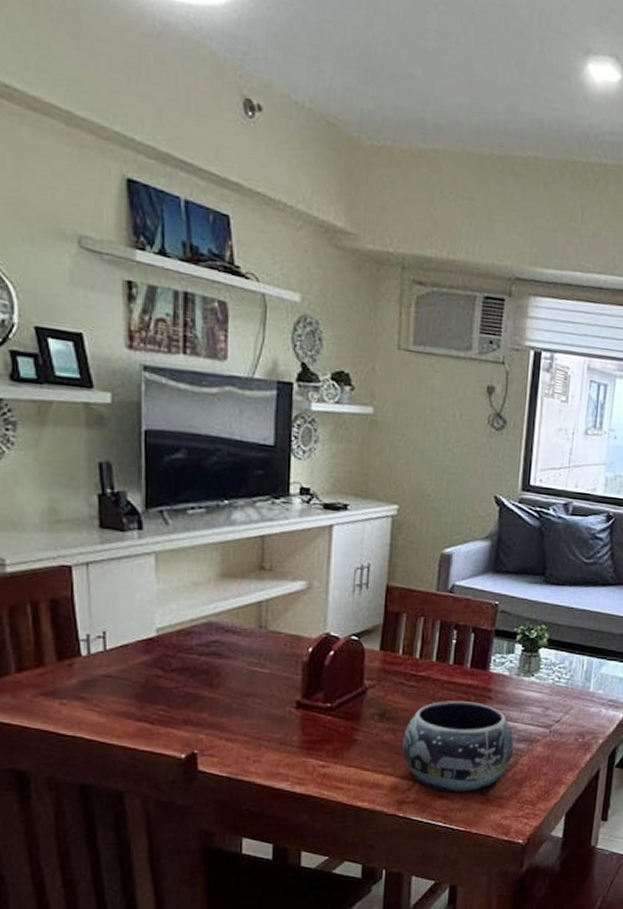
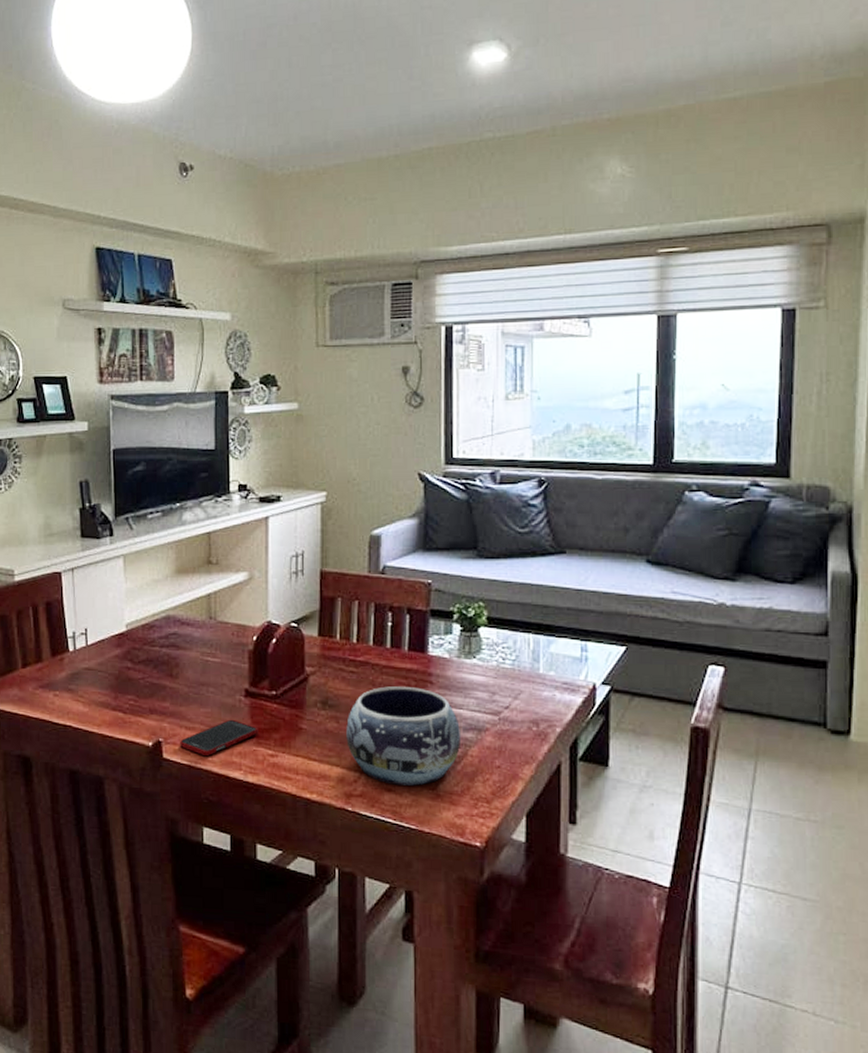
cell phone: none [219,730,310,767] -> present [180,719,258,756]

